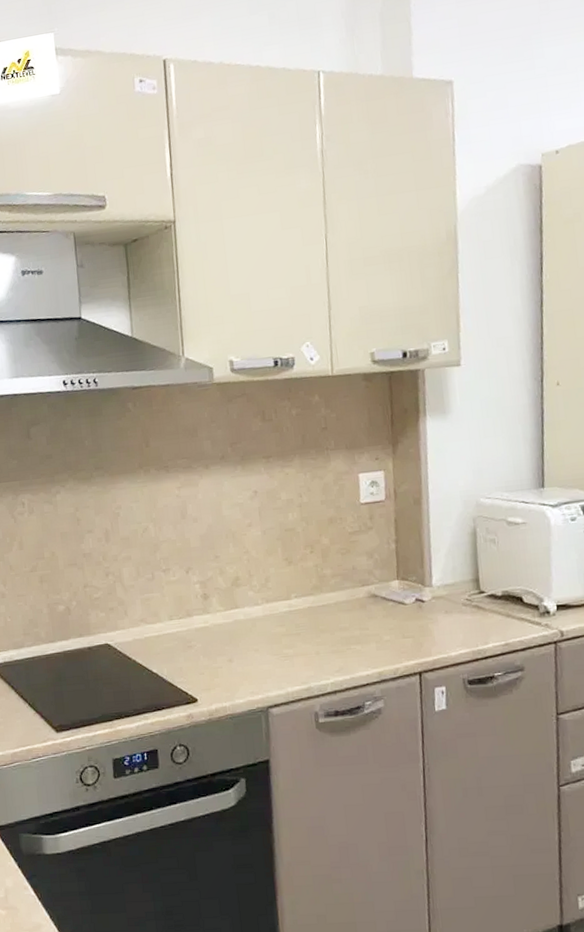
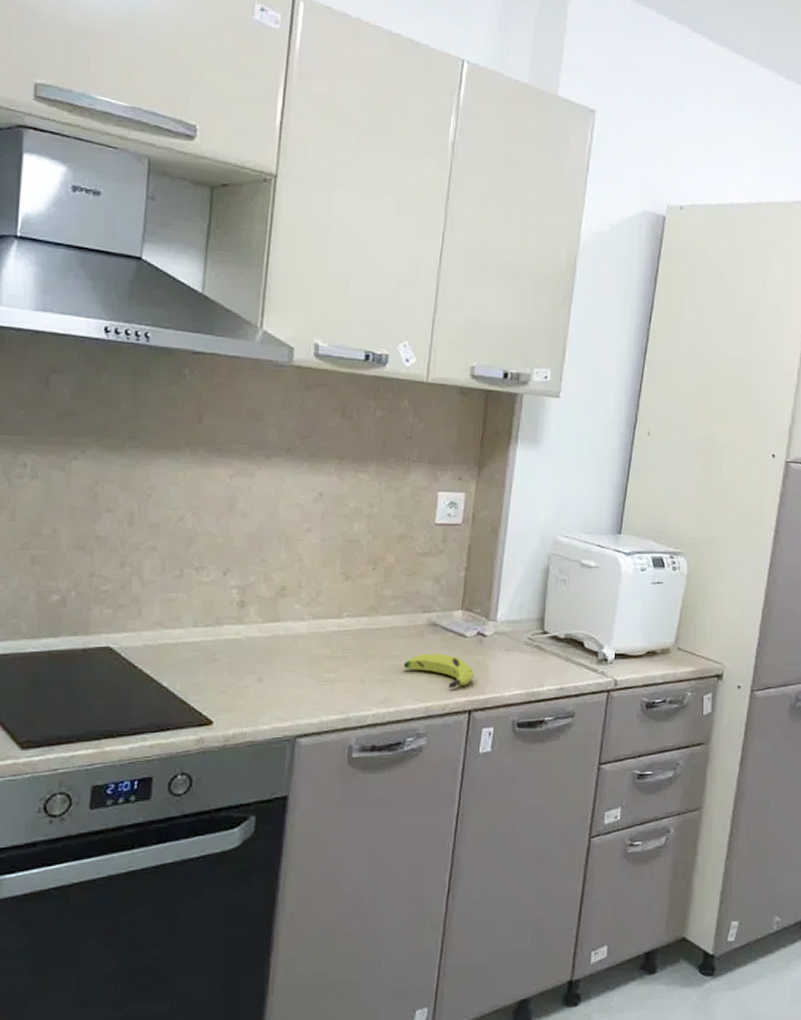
banana: none [352,622,419,654] -> present [404,653,474,689]

